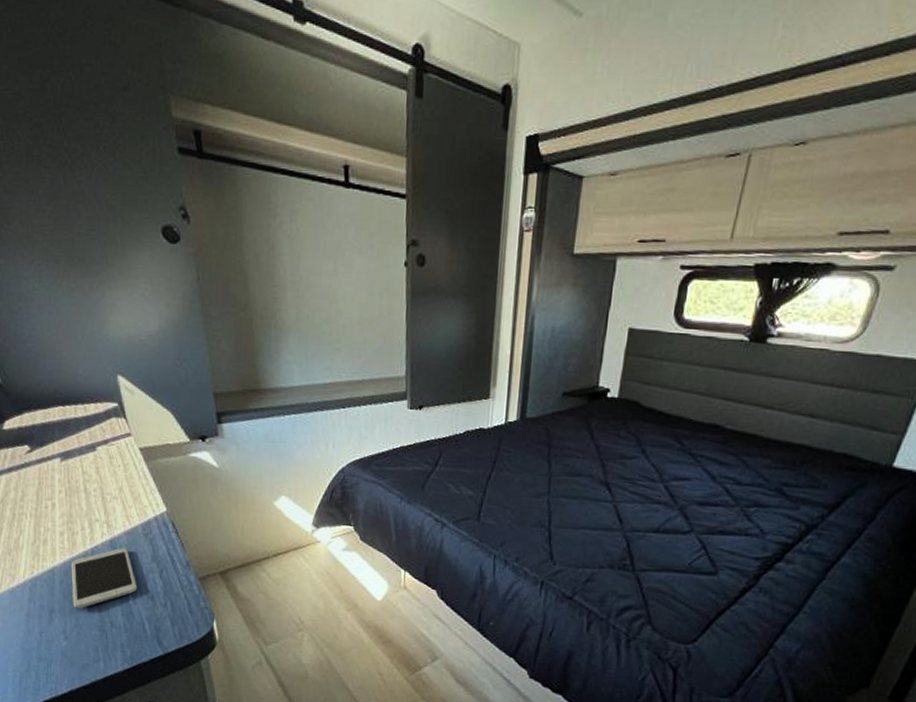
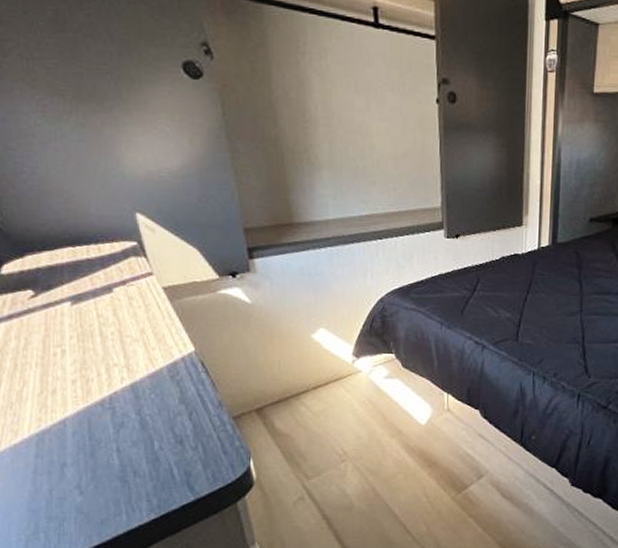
smartphone: present [71,548,138,609] -> none [85,392,164,460]

